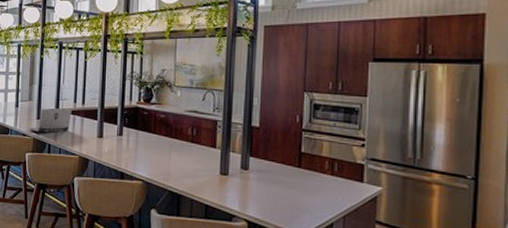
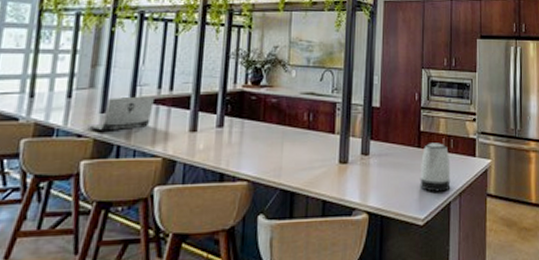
kettle: none [300,164,334,213] -> present [420,143,451,192]

